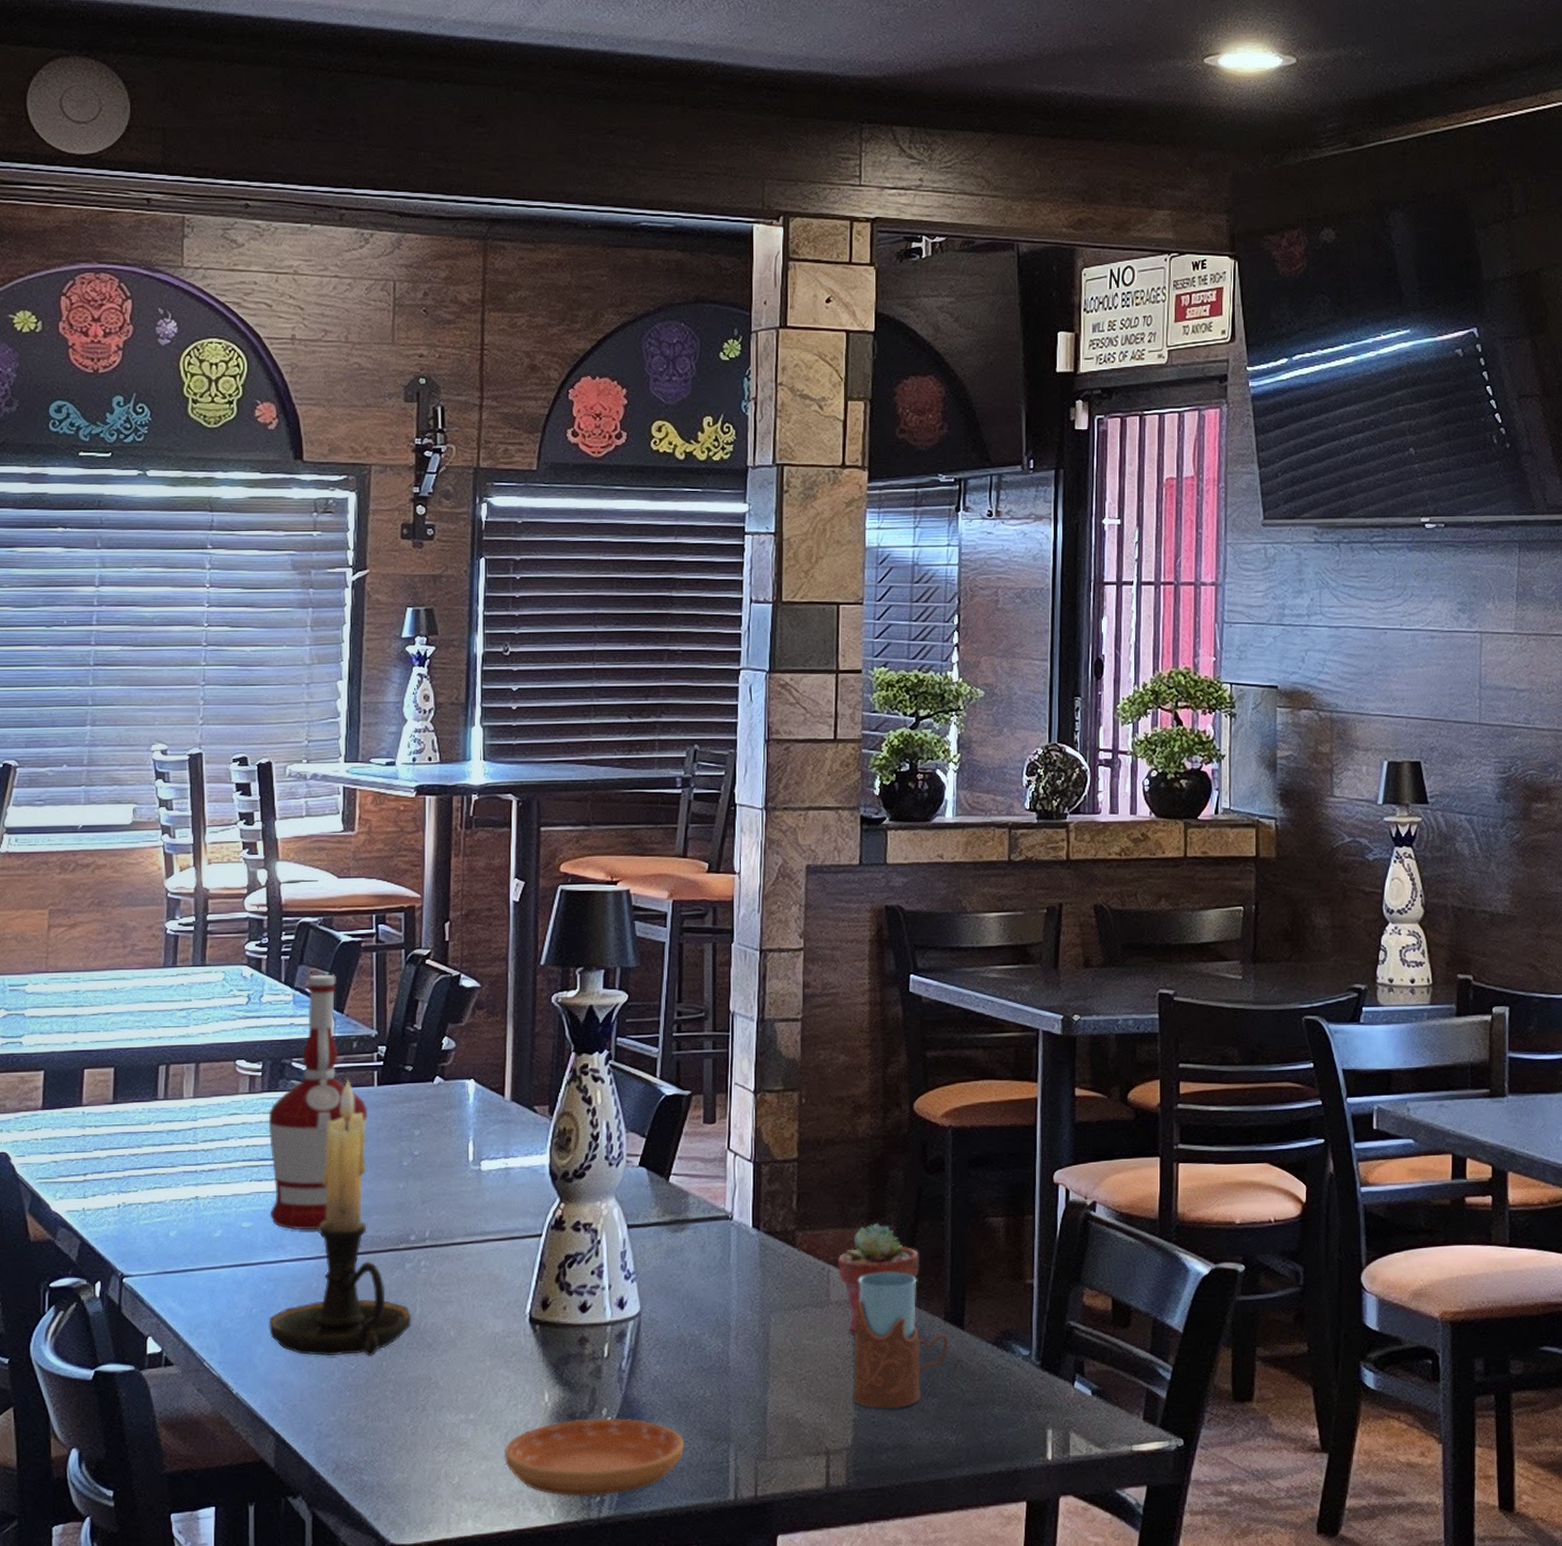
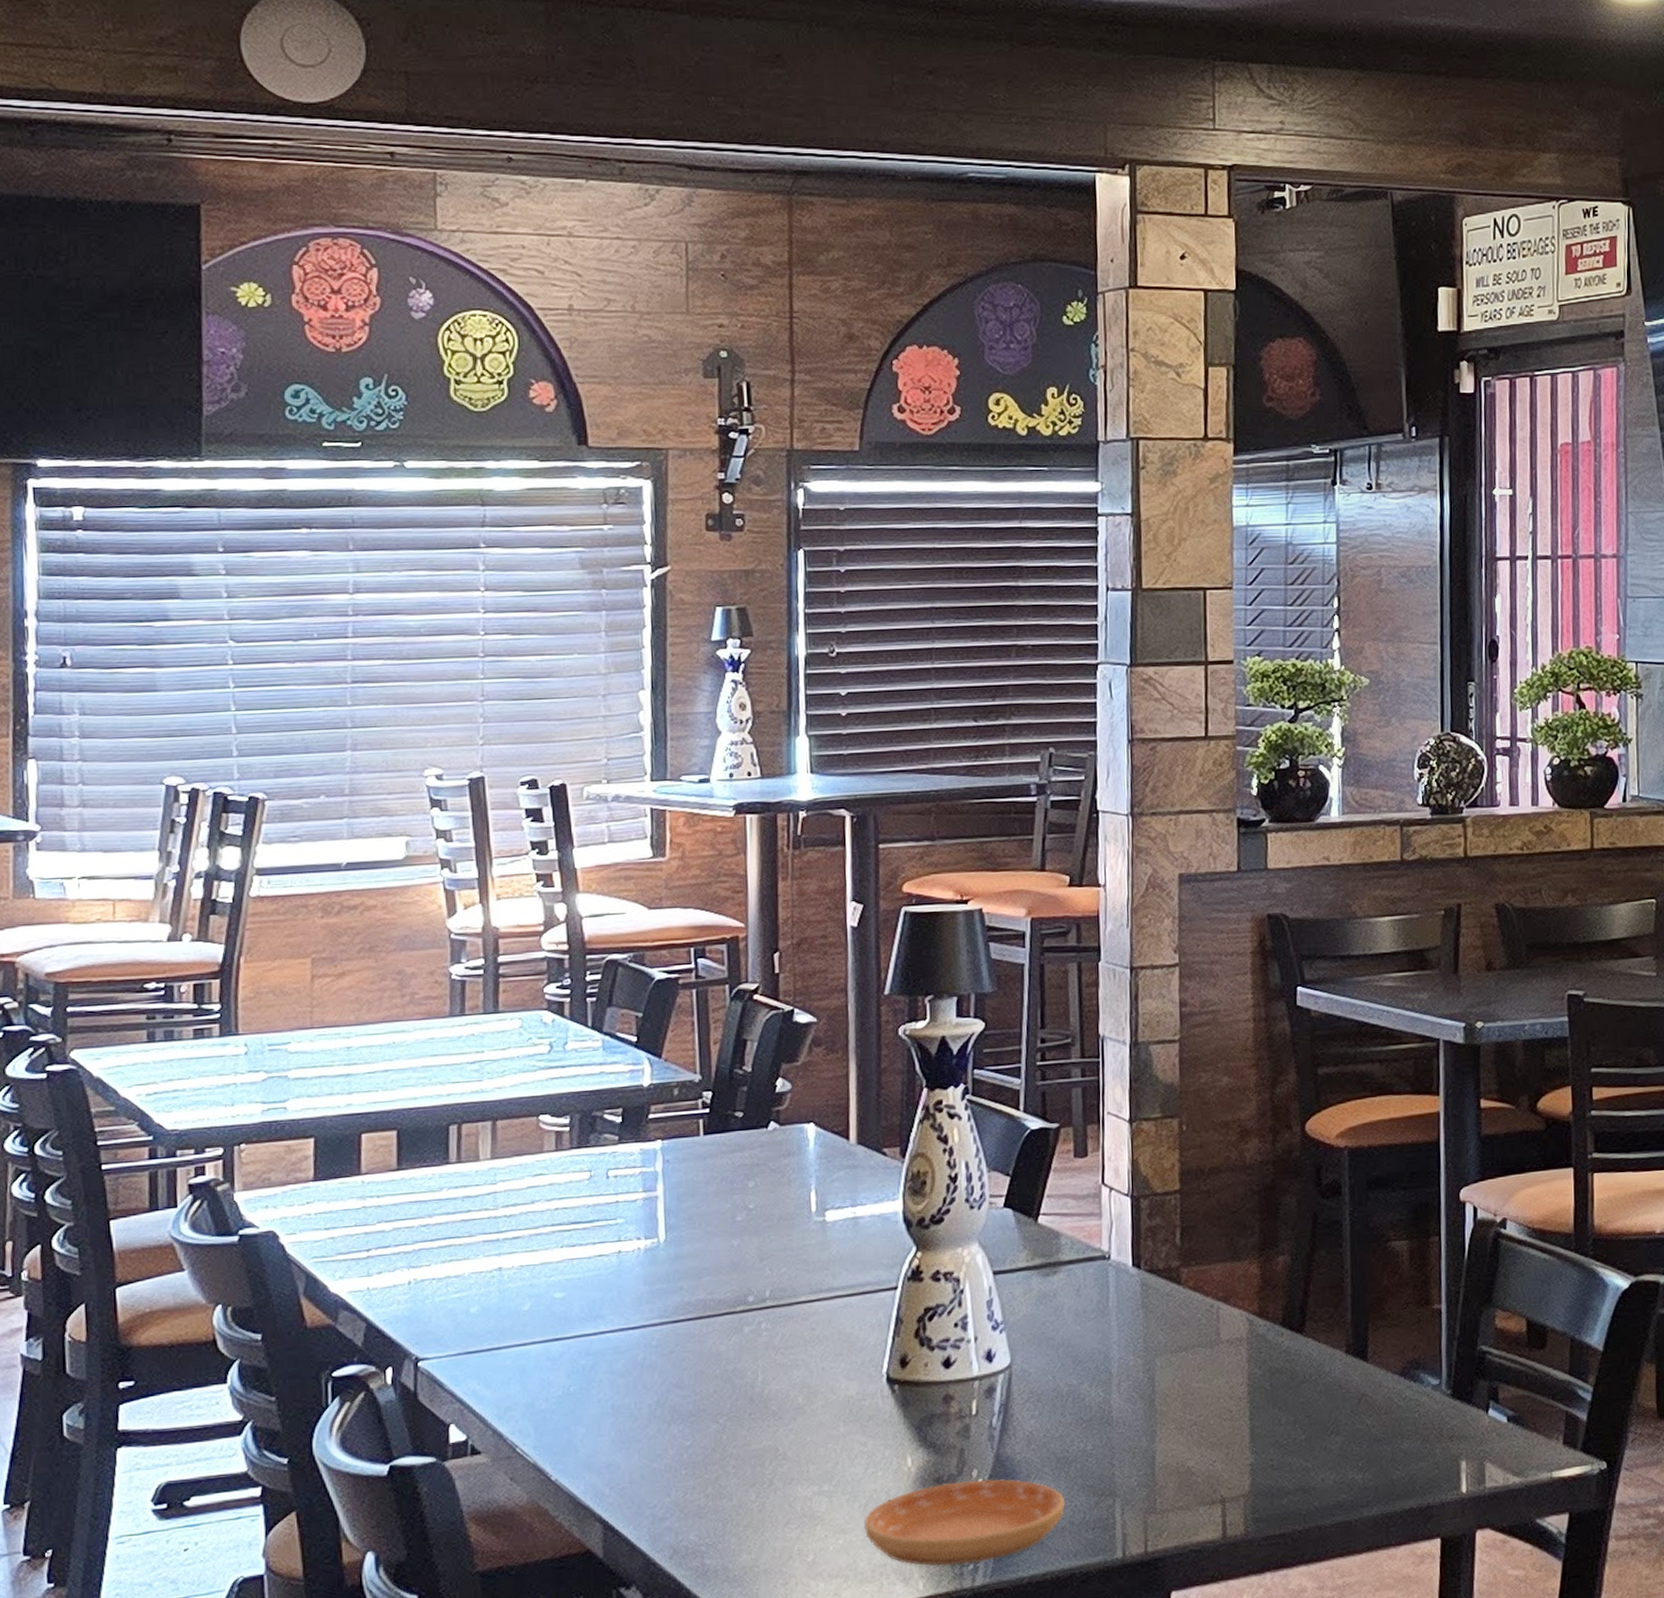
alcohol: present [268,974,368,1230] -> none [579,1015,695,1298]
candle holder: present [269,1079,411,1356] -> none [589,1129,753,1433]
potted succulent: present [838,1222,919,1335] -> none [1228,1253,1317,1375]
drinking glass: present [852,1272,949,1409] -> none [1247,1305,1352,1451]

